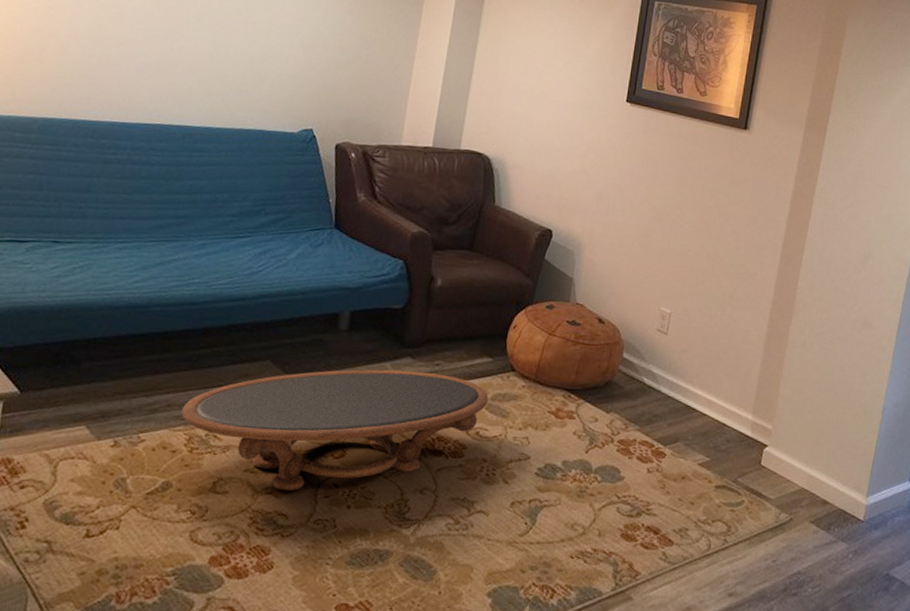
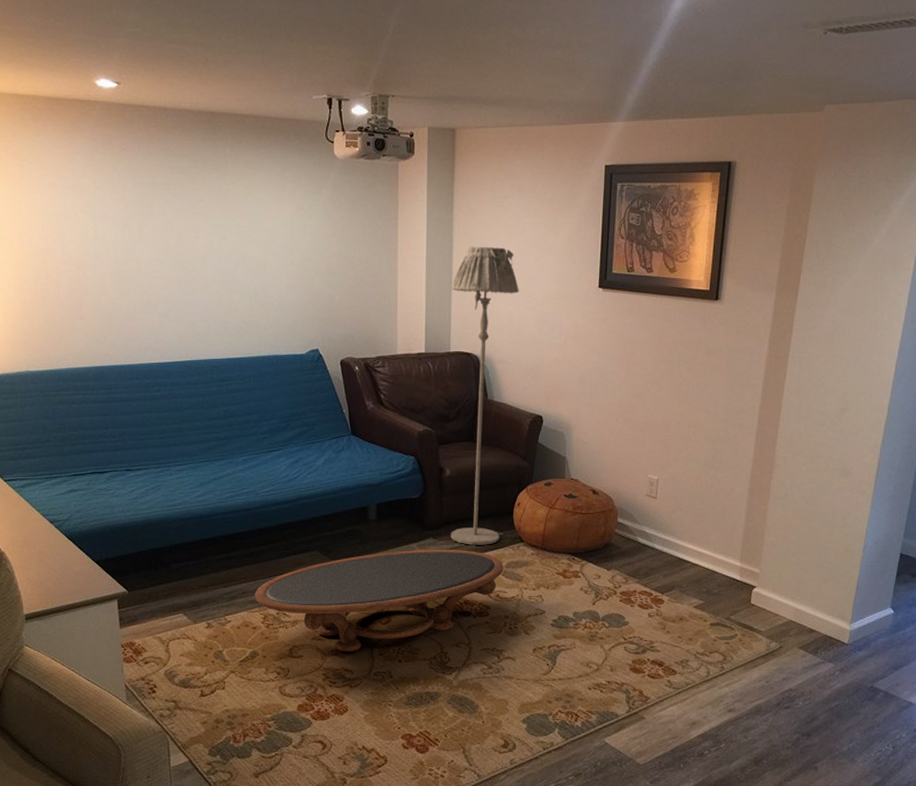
floor lamp: none [432,42,543,371] -> present [451,246,519,545]

